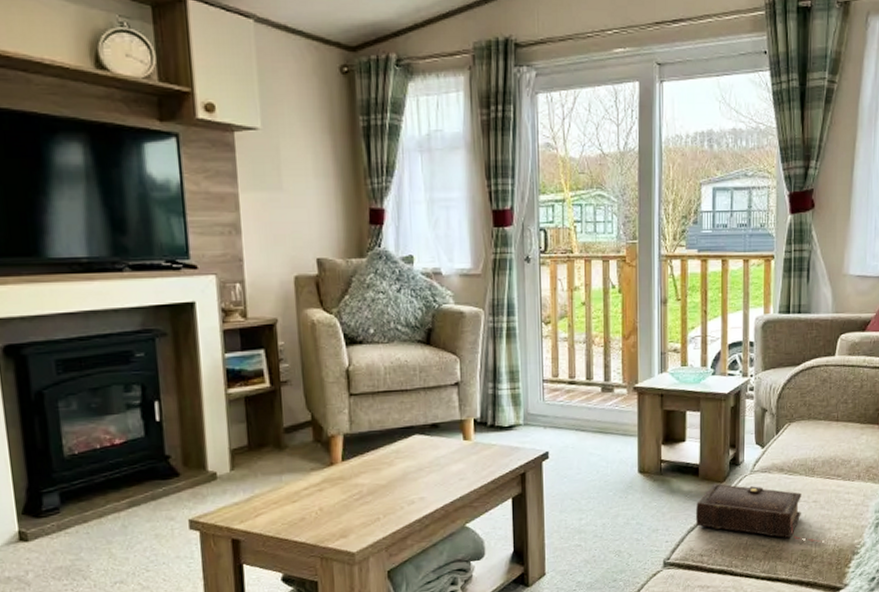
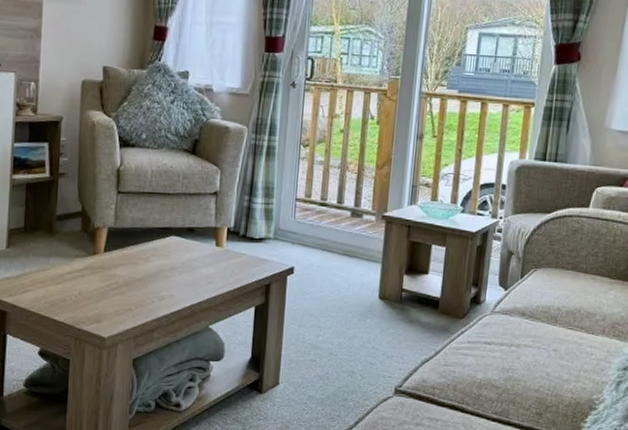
book: present [695,483,822,542] -> none [431,318,559,392]

